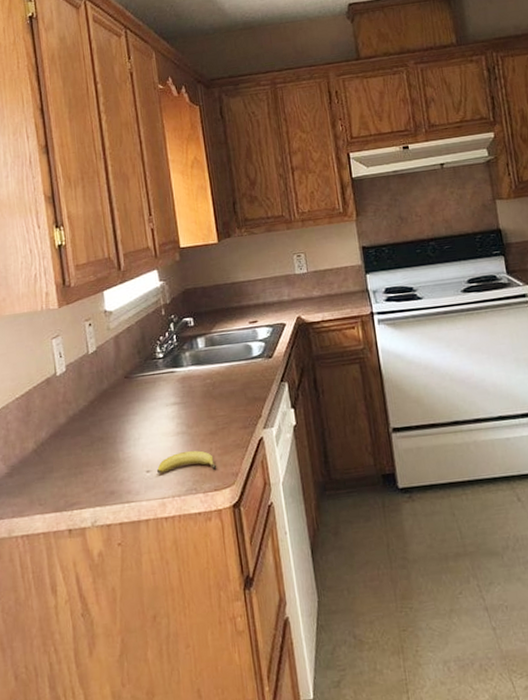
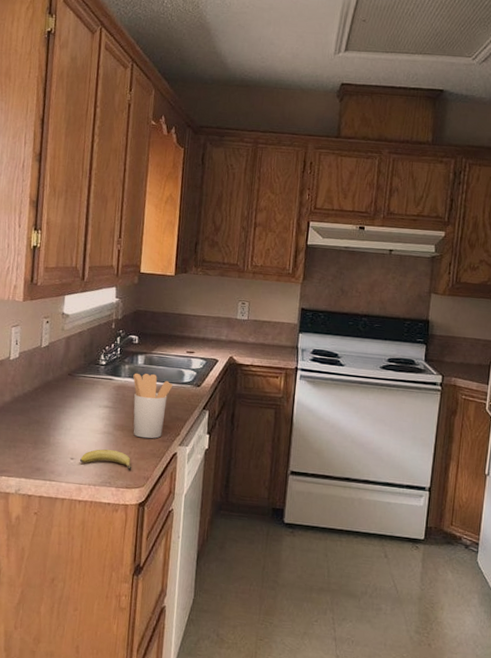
utensil holder: none [196,355,242,430] -> present [133,373,173,439]

